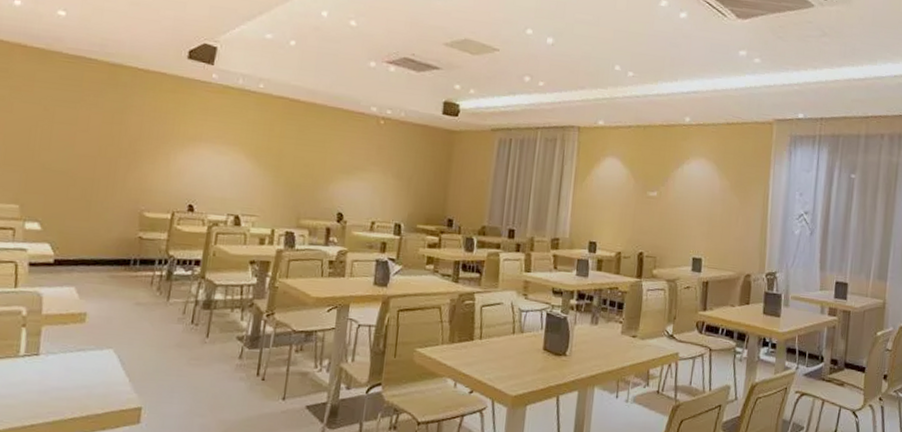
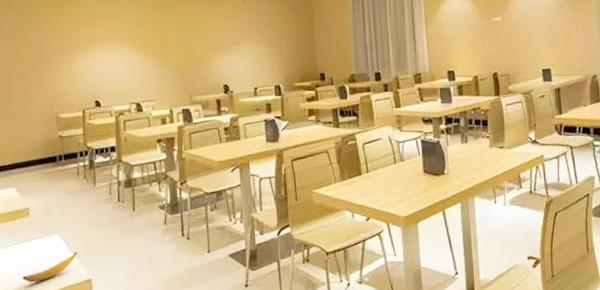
banana: none [60,373,133,401] -> present [22,252,78,283]

